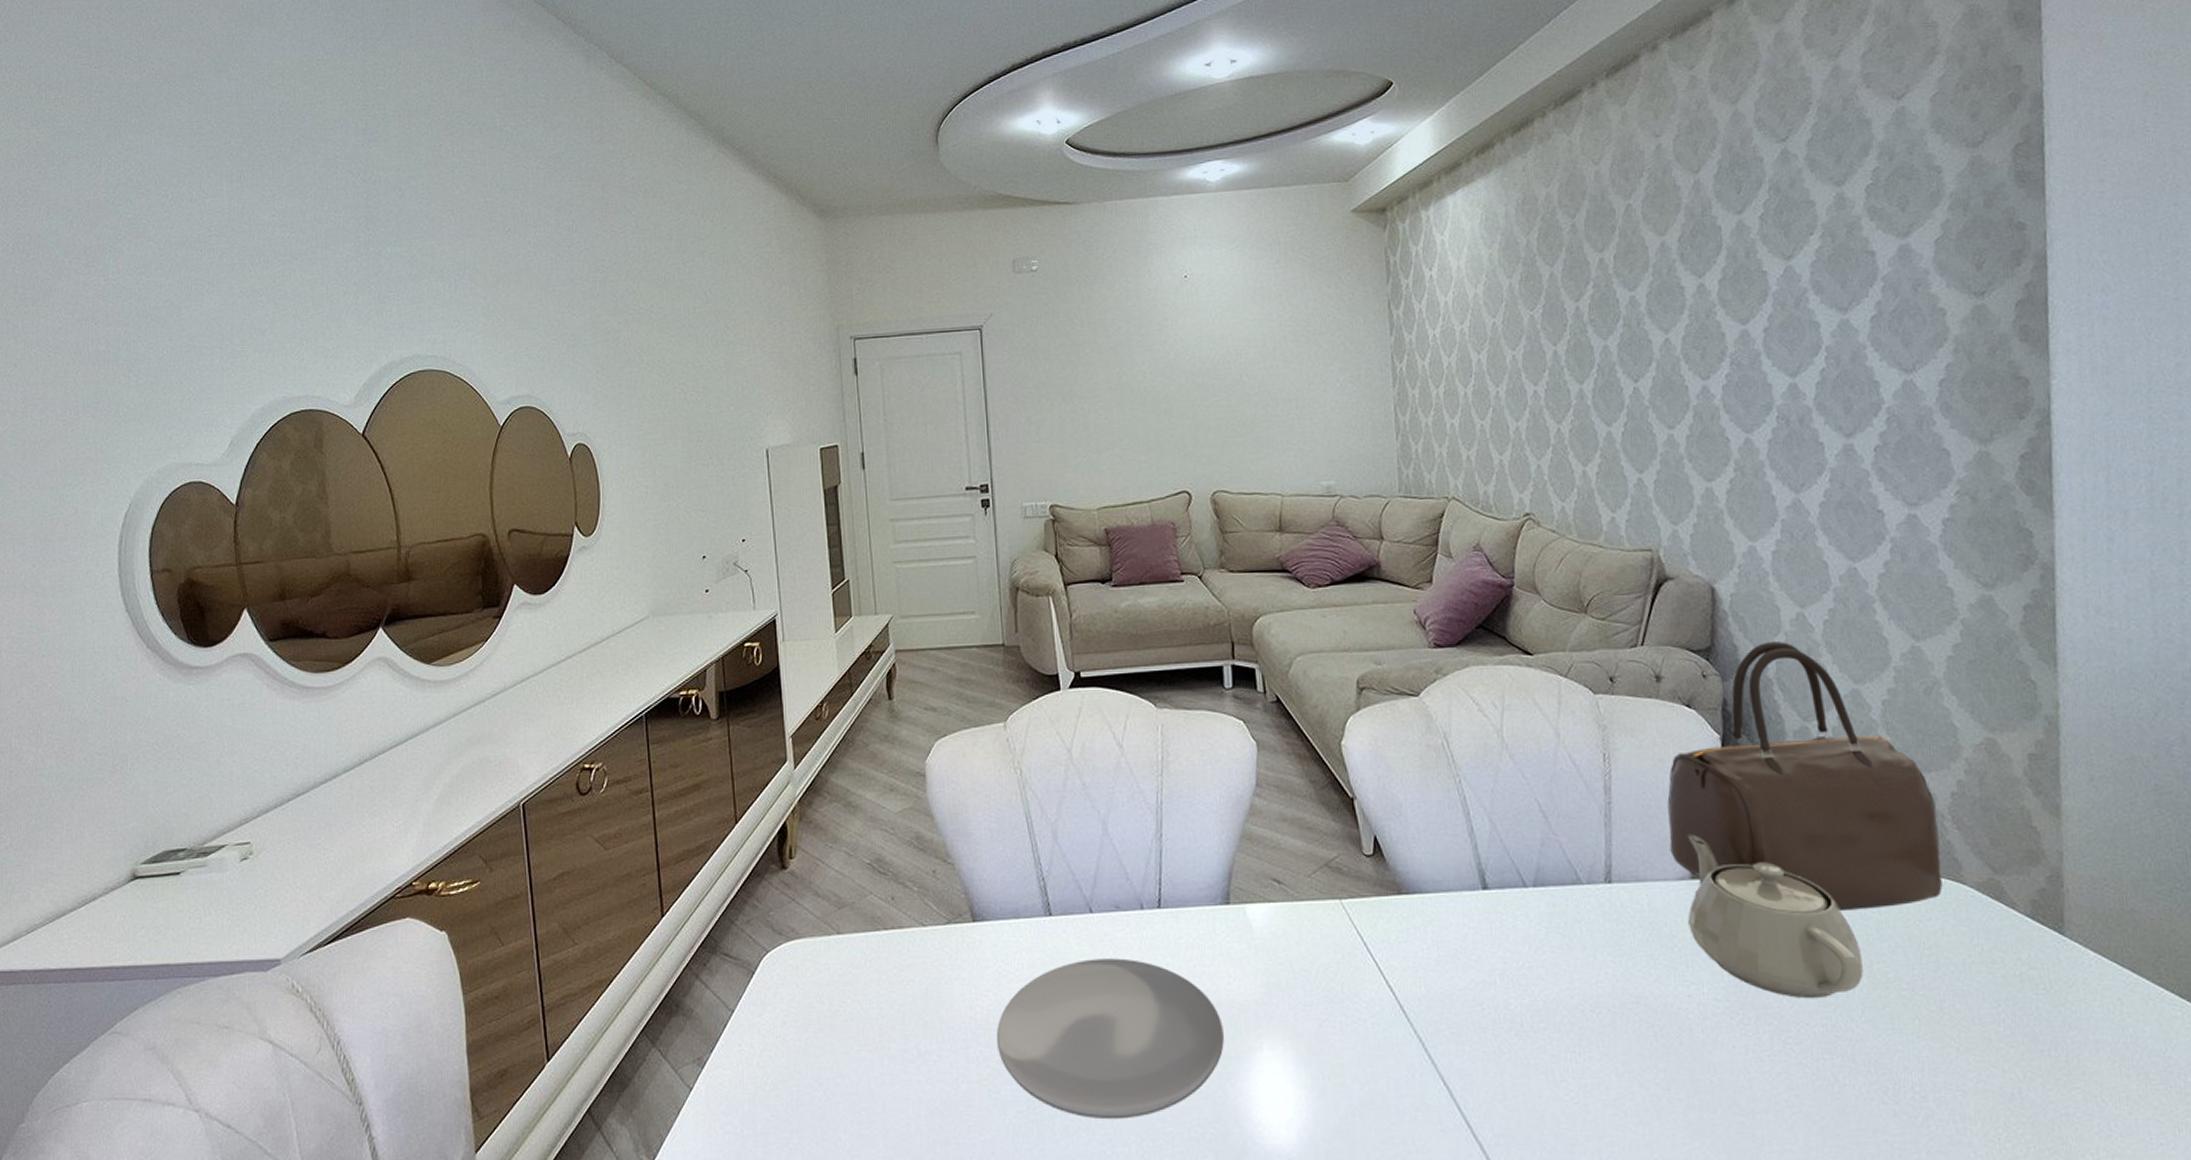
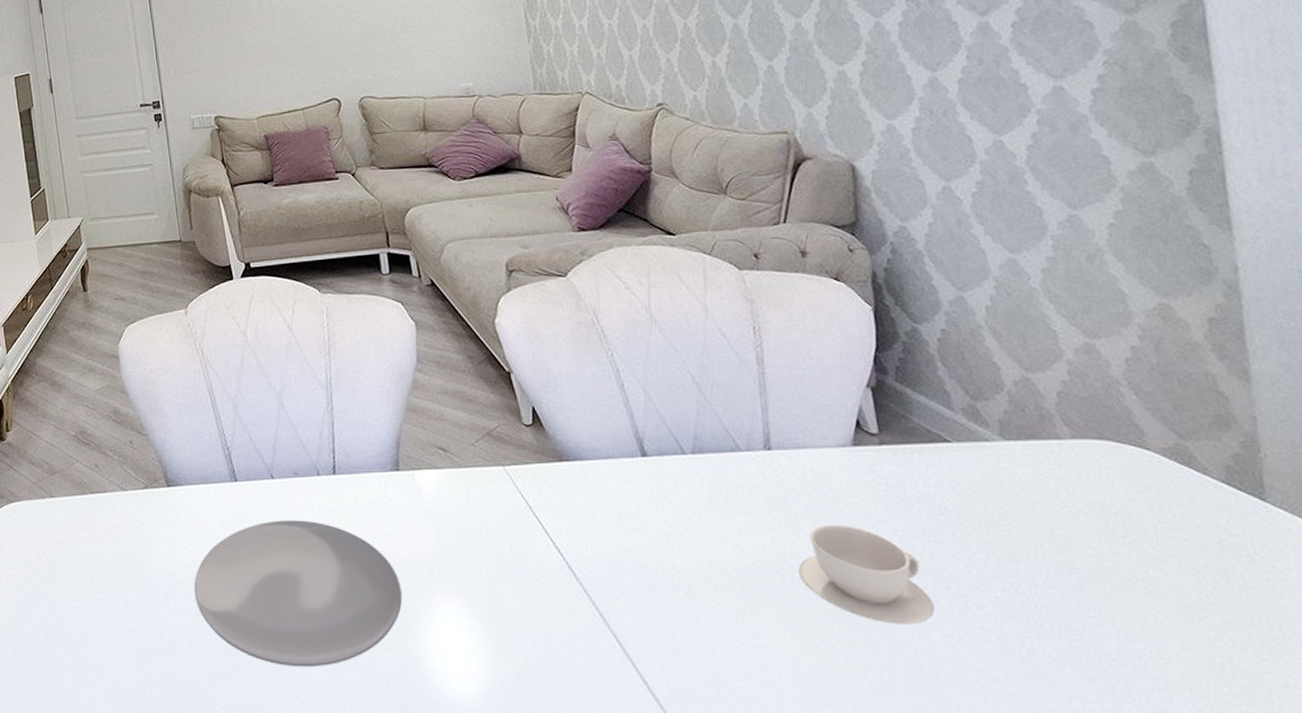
teacup: none [1629,960,1756,1062] -> present [798,524,935,625]
handbag: present [1667,642,1943,910] -> none [822,215,1125,476]
teapot: present [1688,835,1863,999] -> none [846,403,1045,564]

